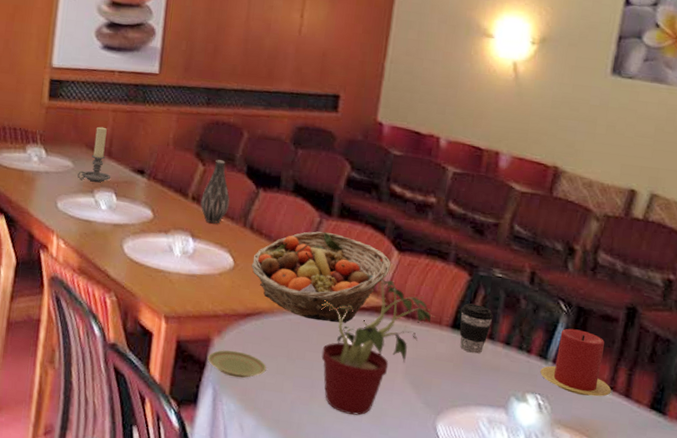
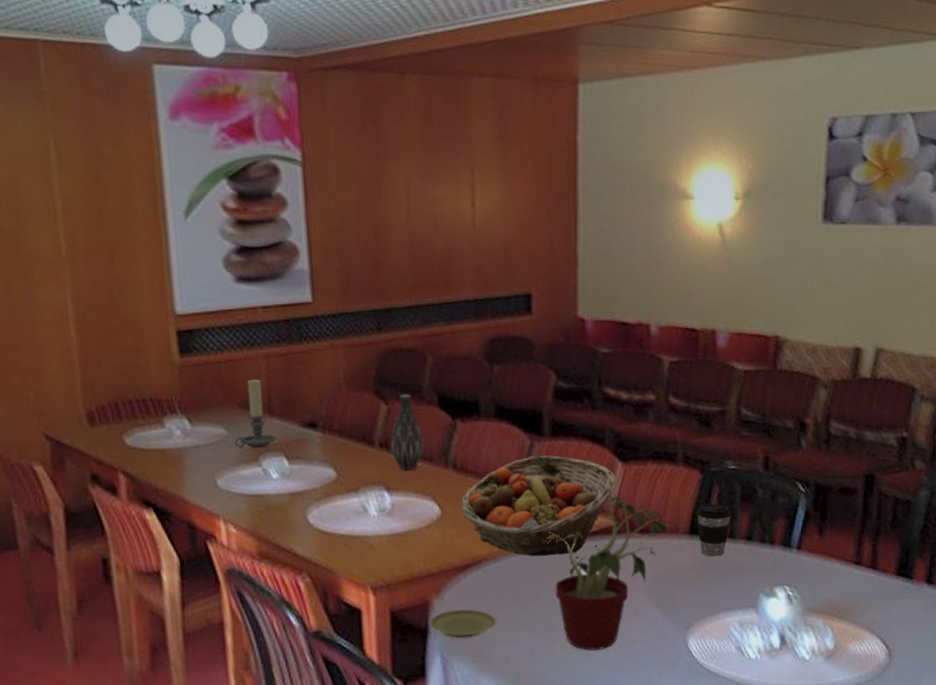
candle: present [540,328,612,397] -> none [786,509,858,577]

